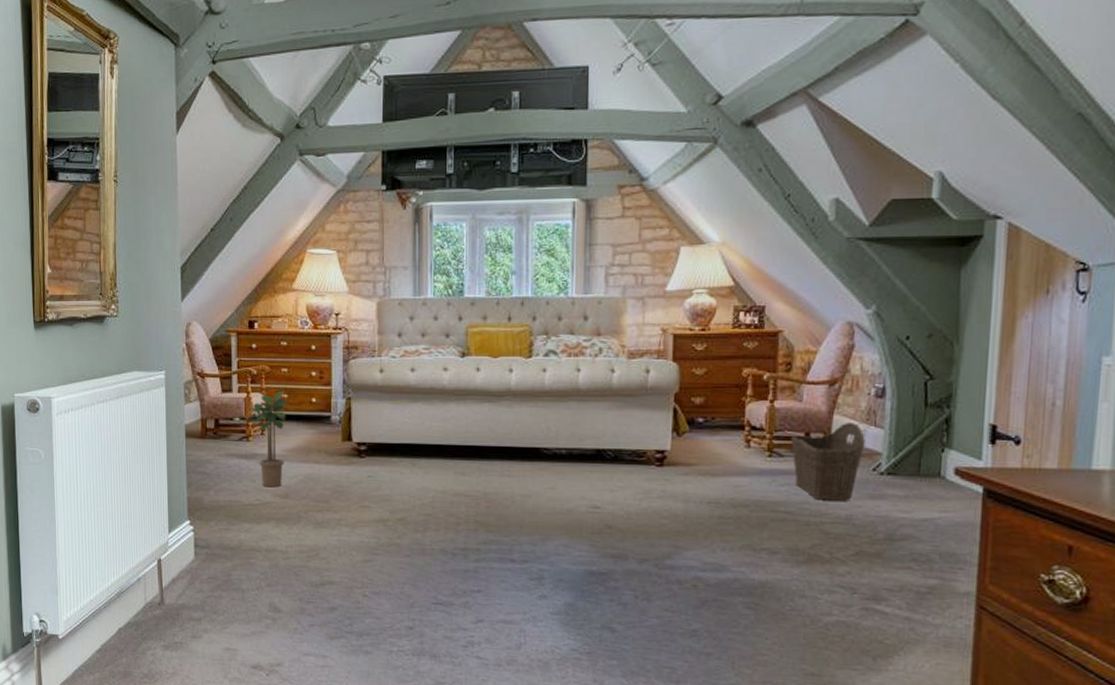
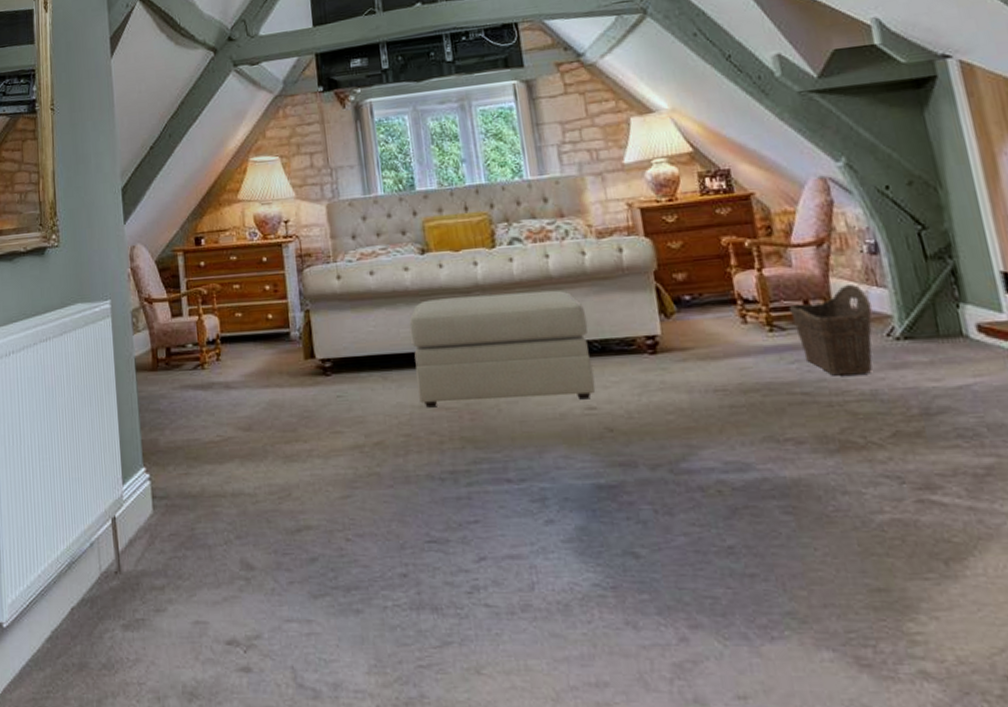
potted plant: present [245,390,291,488] -> none [198,309,247,420]
ottoman: none [442,399,606,500] -> present [409,290,596,408]

